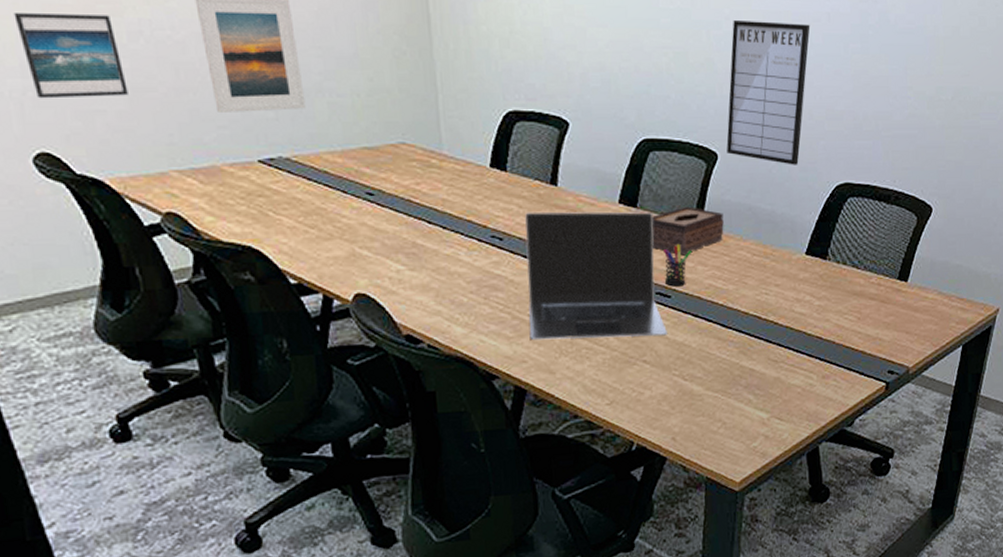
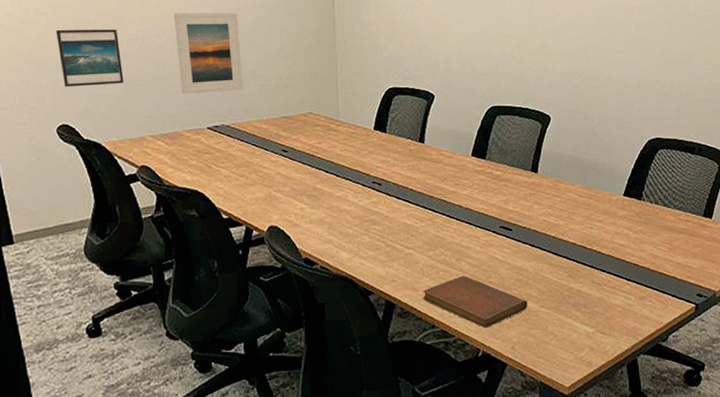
laptop: present [525,211,667,340] -> none [398,162,509,264]
notebook: none [561,353,691,417] -> present [423,275,528,329]
tissue box: present [651,206,724,256] -> none [497,158,556,197]
pen holder: present [664,243,691,287] -> none [507,187,529,222]
writing board: present [726,20,811,165] -> none [558,15,625,125]

